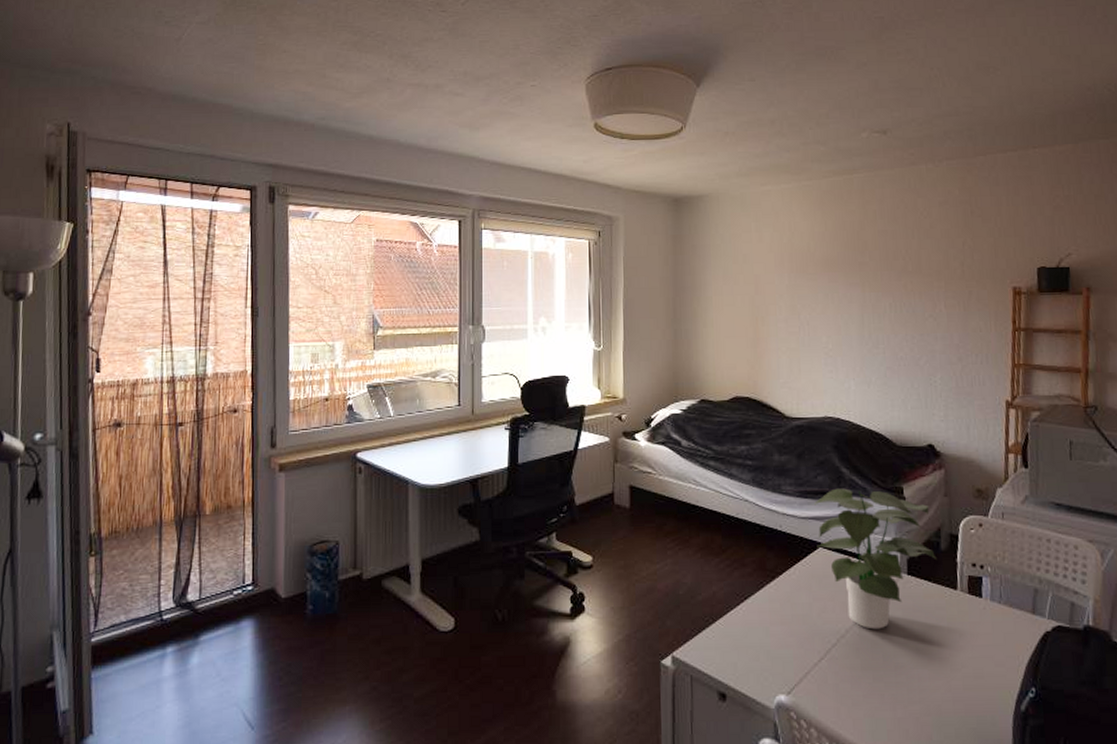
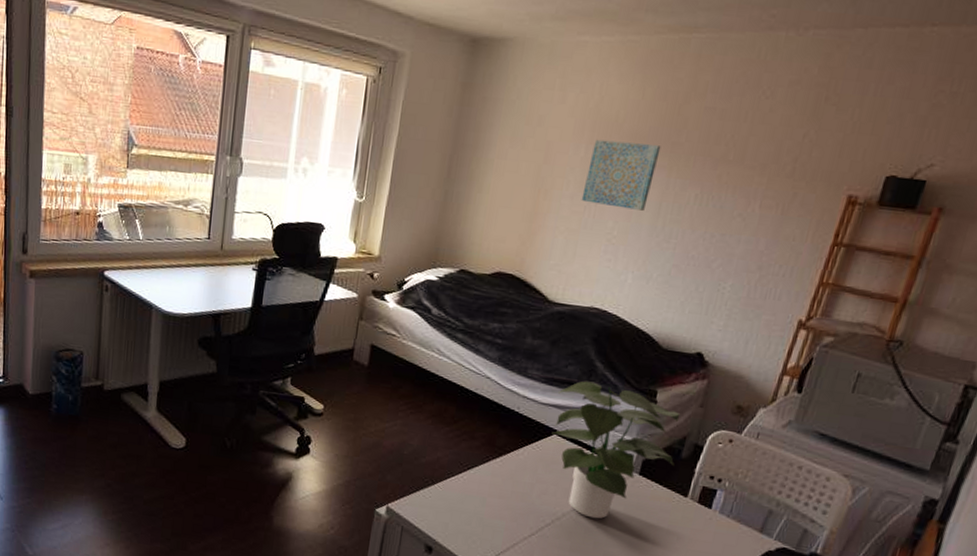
wall art: none [794,267,851,324] -> present [581,139,661,211]

